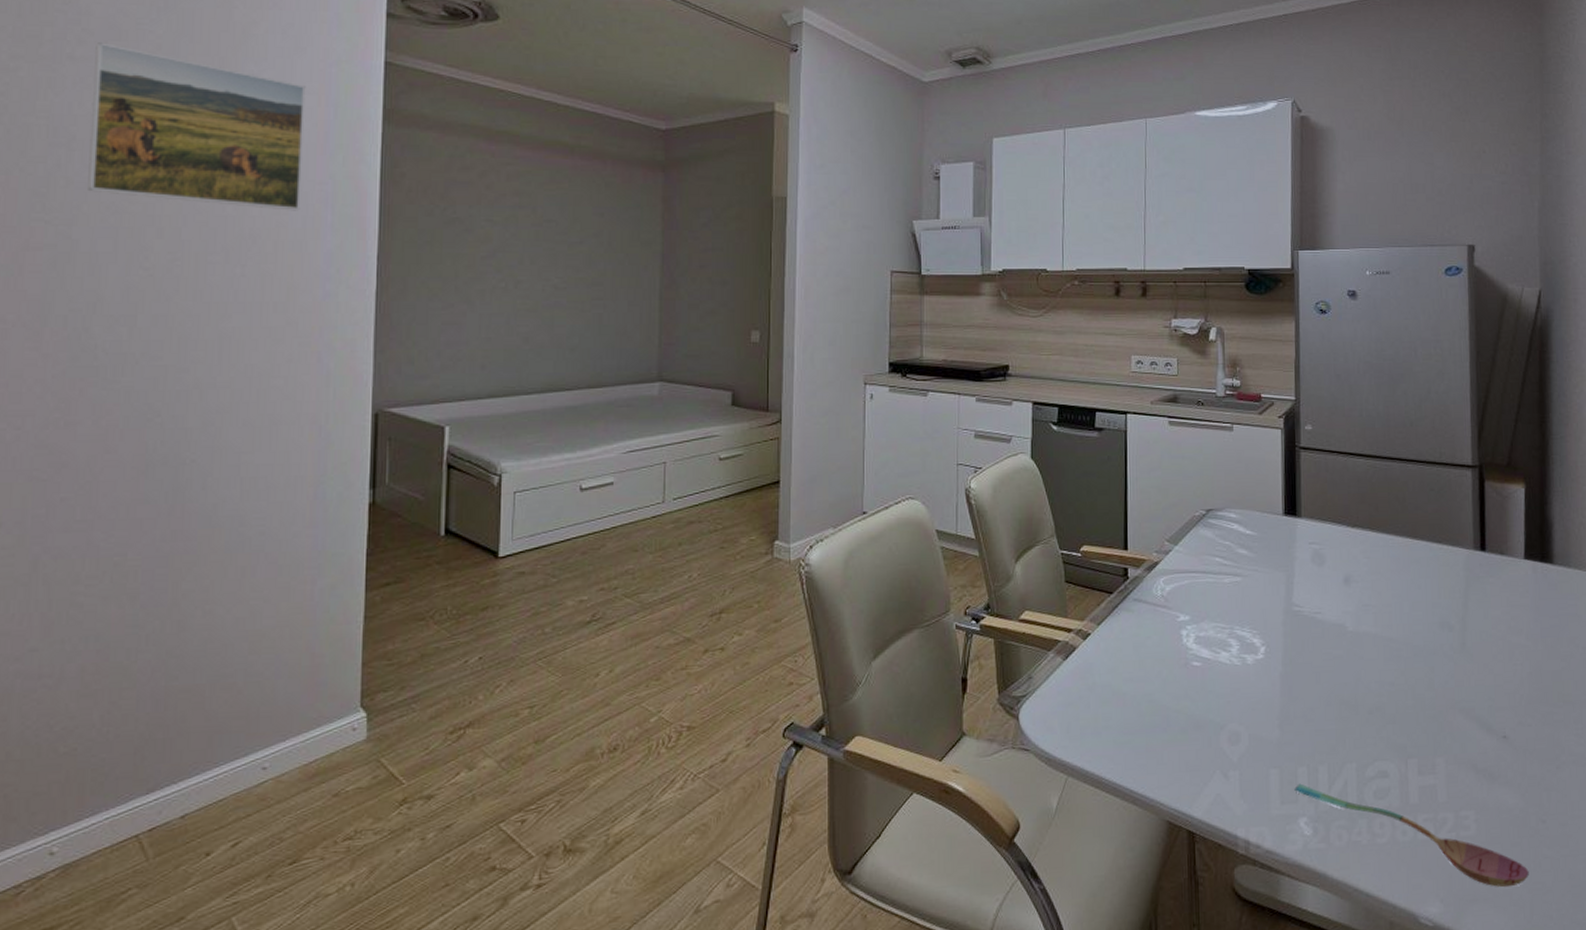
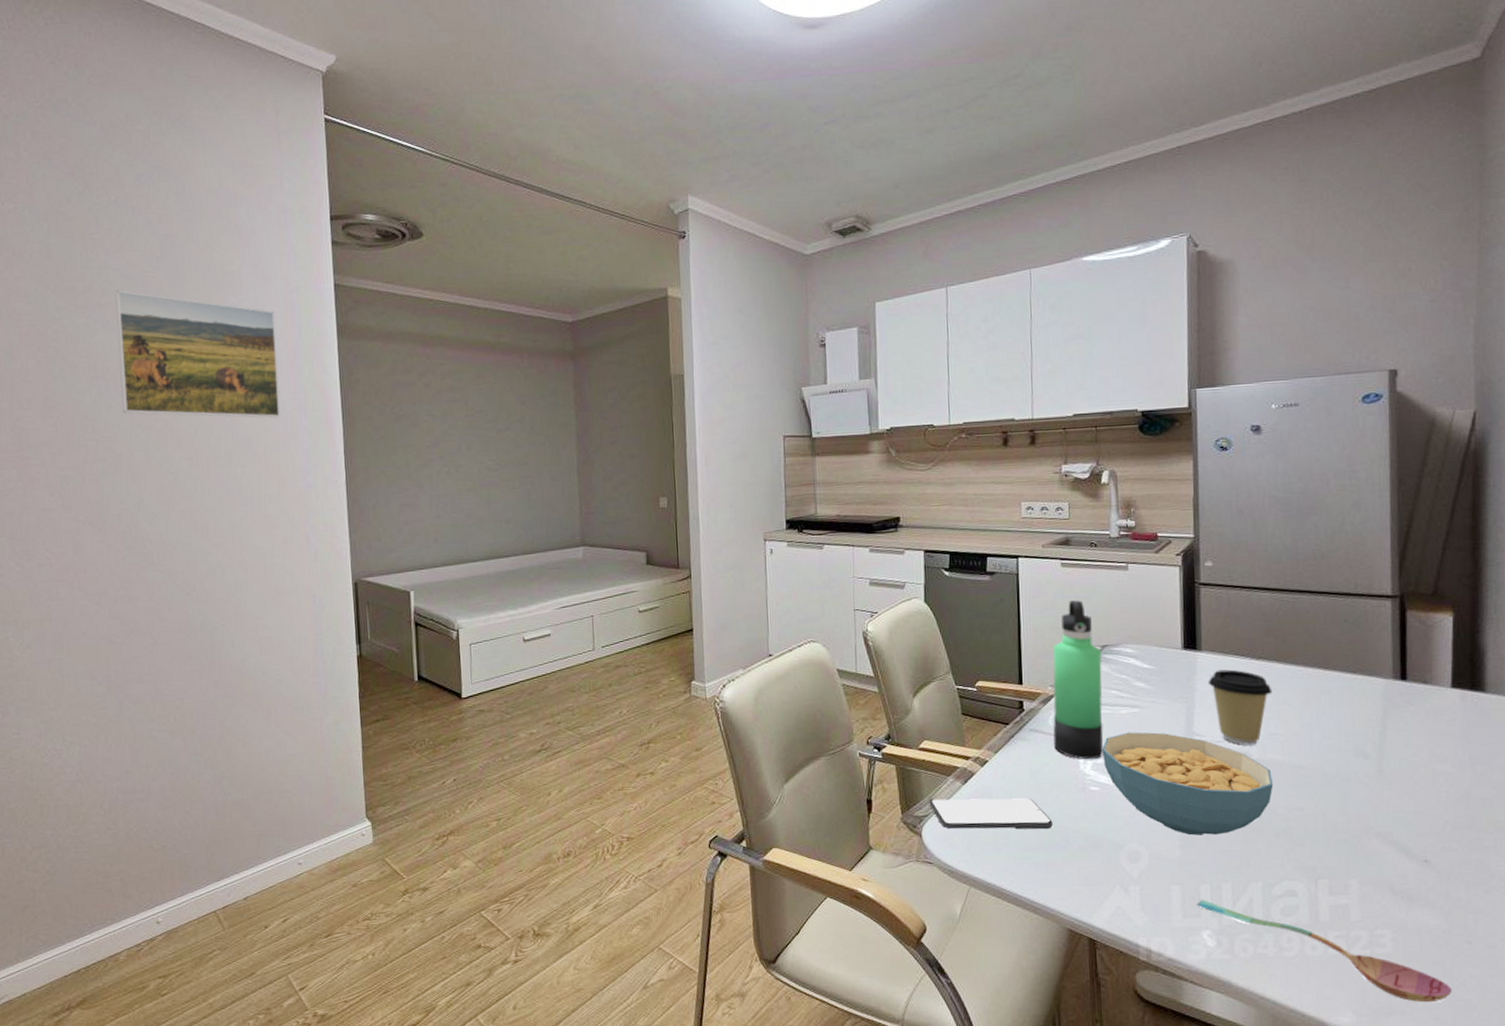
smartphone: none [1028,675,1154,711] -> present [929,798,1053,830]
thermos bottle: none [1157,461,1207,633] -> present [1053,600,1104,760]
cereal bowl: none [1204,602,1367,714] -> present [1102,732,1274,836]
coffee cup: none [1306,537,1366,617] -> present [1207,669,1273,745]

